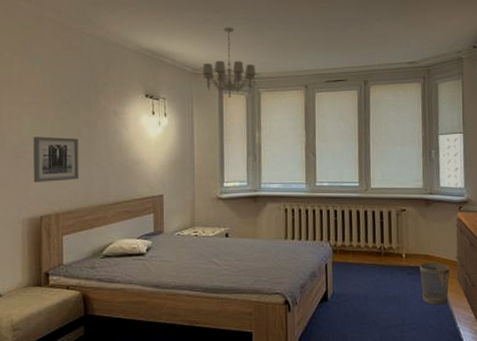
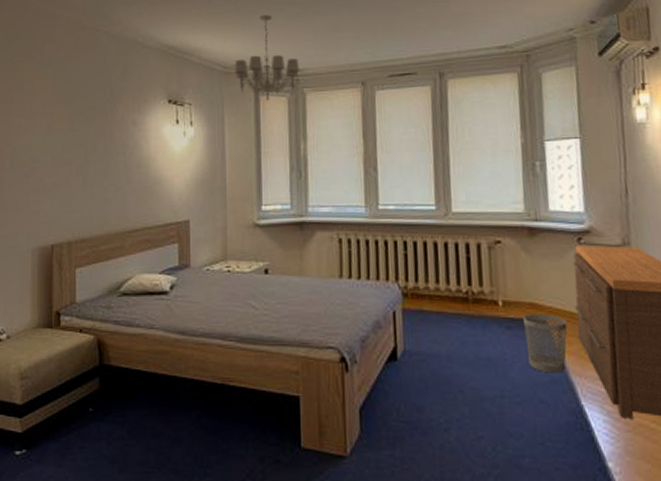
wall art: present [33,136,79,182] -> none [43,152,94,205]

